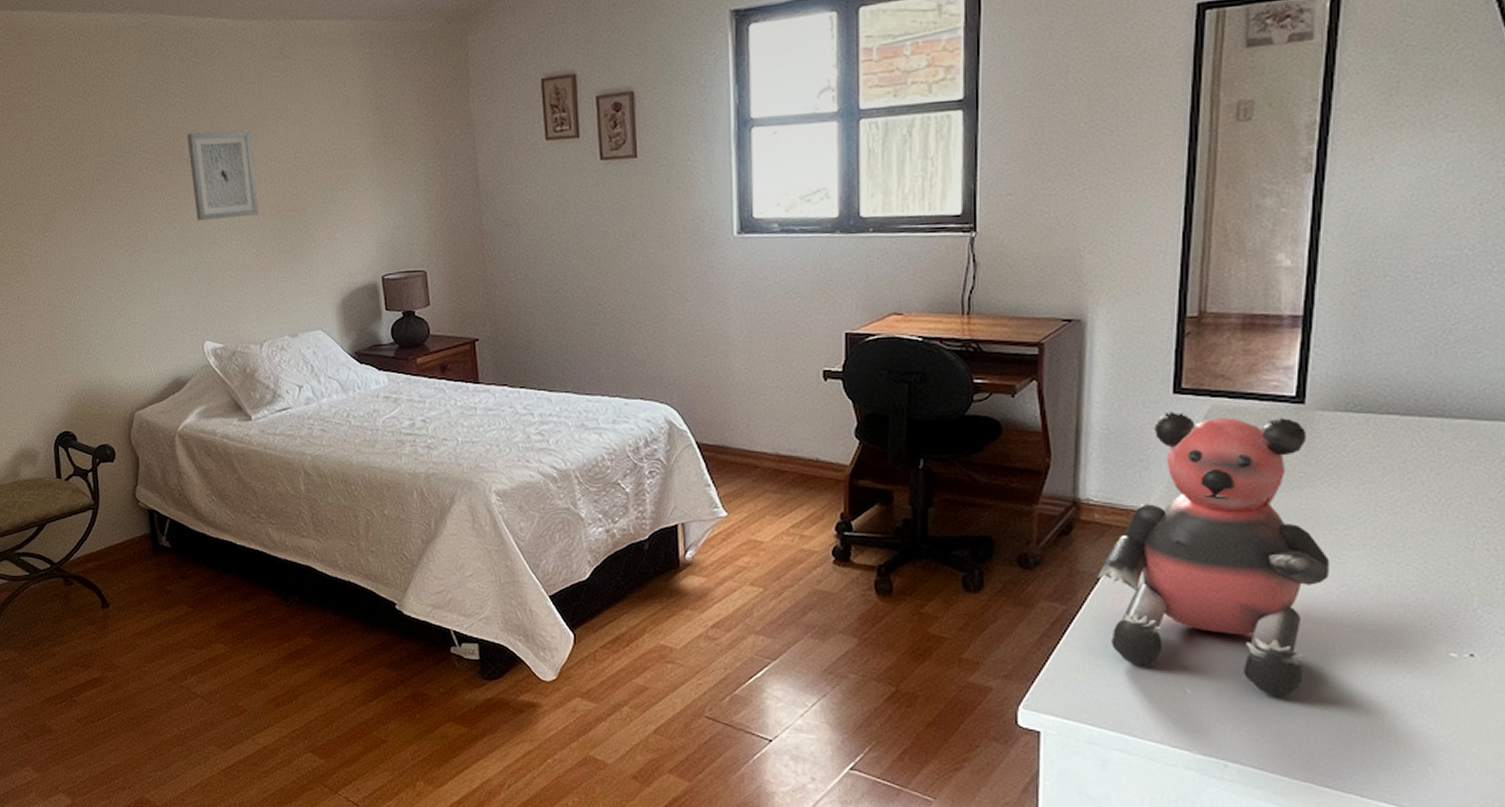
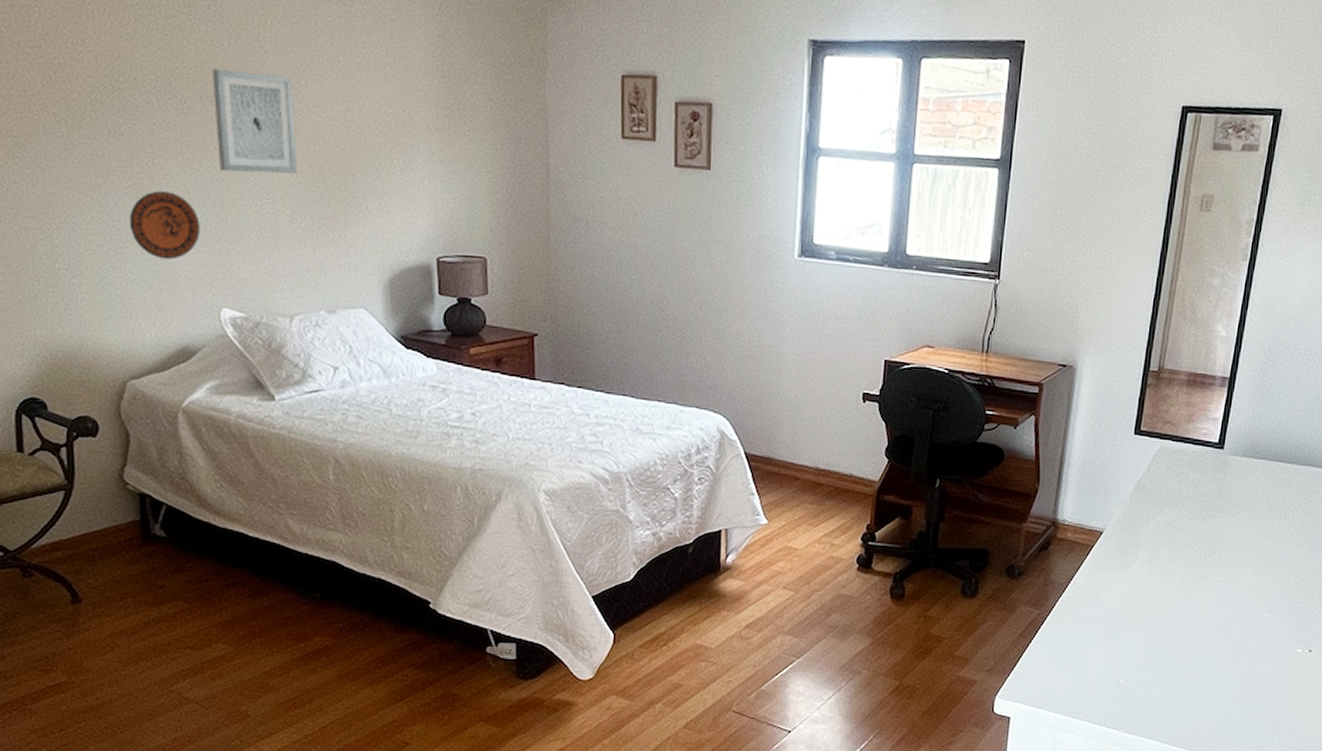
decorative plate: none [130,244,185,303] -> present [129,191,200,260]
bear: present [1097,411,1329,697] -> none [1065,449,1227,685]

